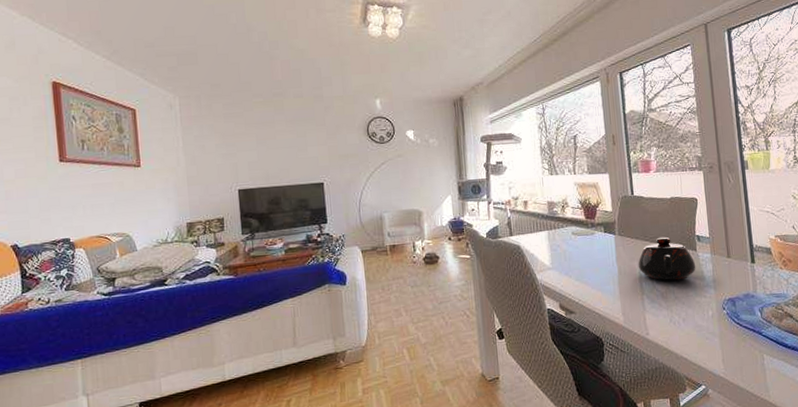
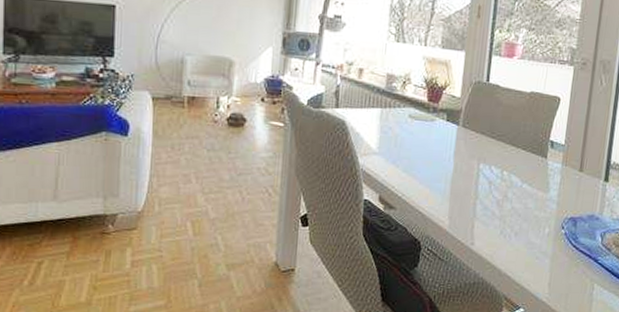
teapot: present [638,237,696,281] -> none [477,136,543,189]

